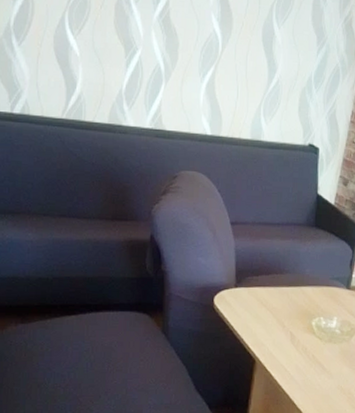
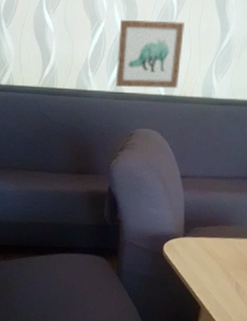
wall art: none [155,49,231,129] -> present [115,19,185,89]

